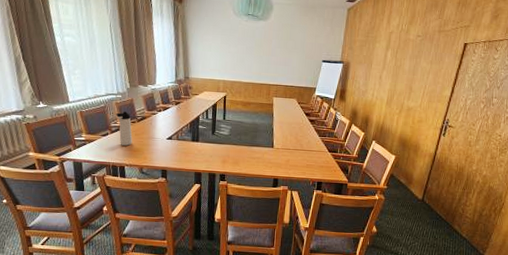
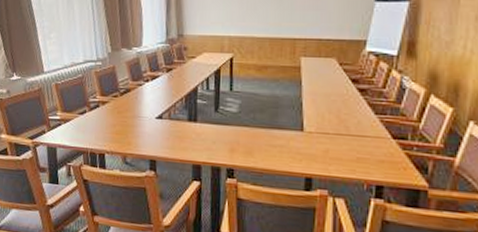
thermos bottle: present [115,112,133,146] -> none [94,83,114,127]

